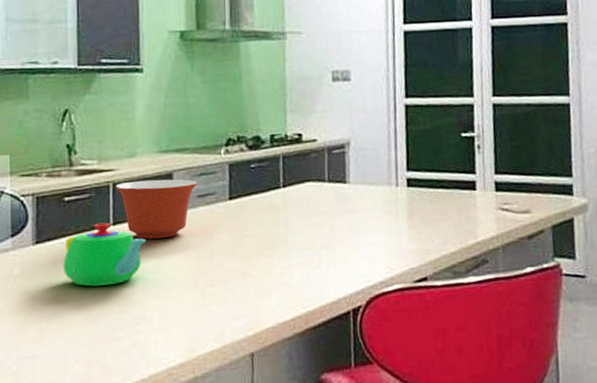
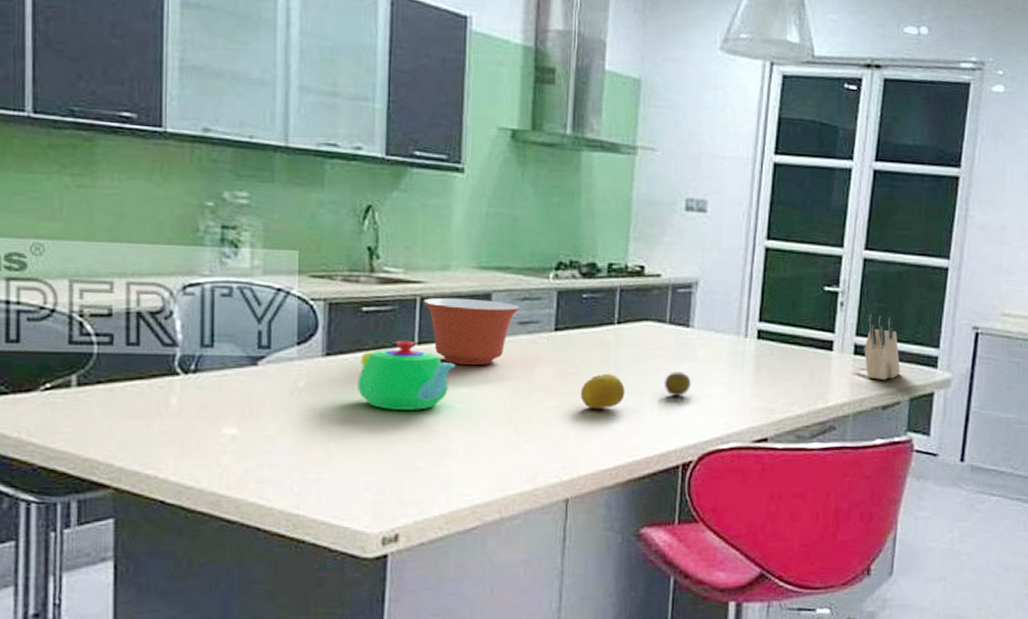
fruit: none [256,232,295,267] -> present [580,373,625,410]
fruit: none [328,224,353,247] -> present [664,371,691,396]
knife block: none [503,152,540,212] -> present [864,313,901,380]

